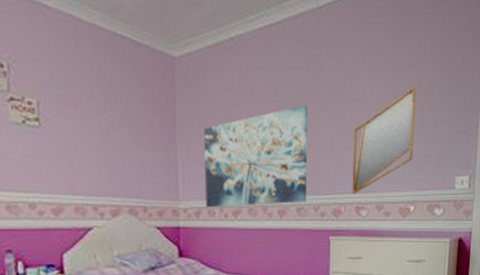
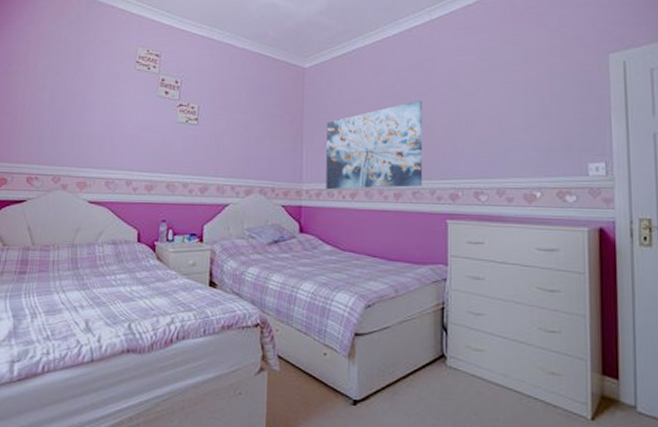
home mirror: present [352,86,416,194] -> none [469,79,536,179]

